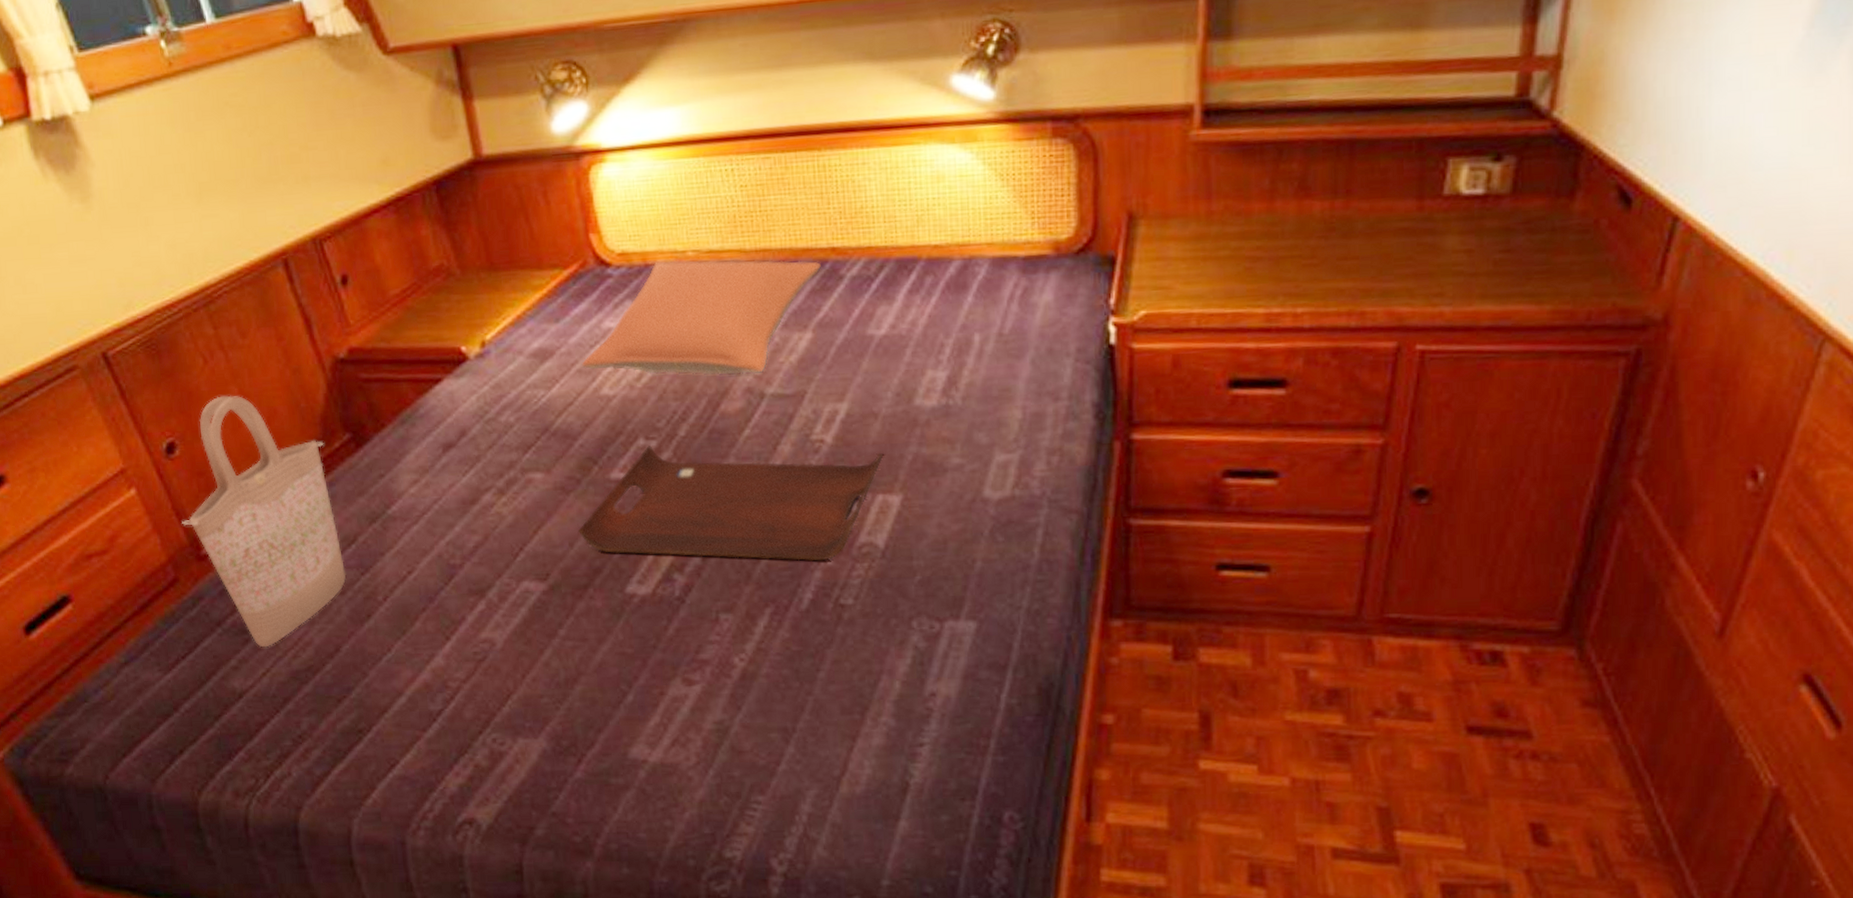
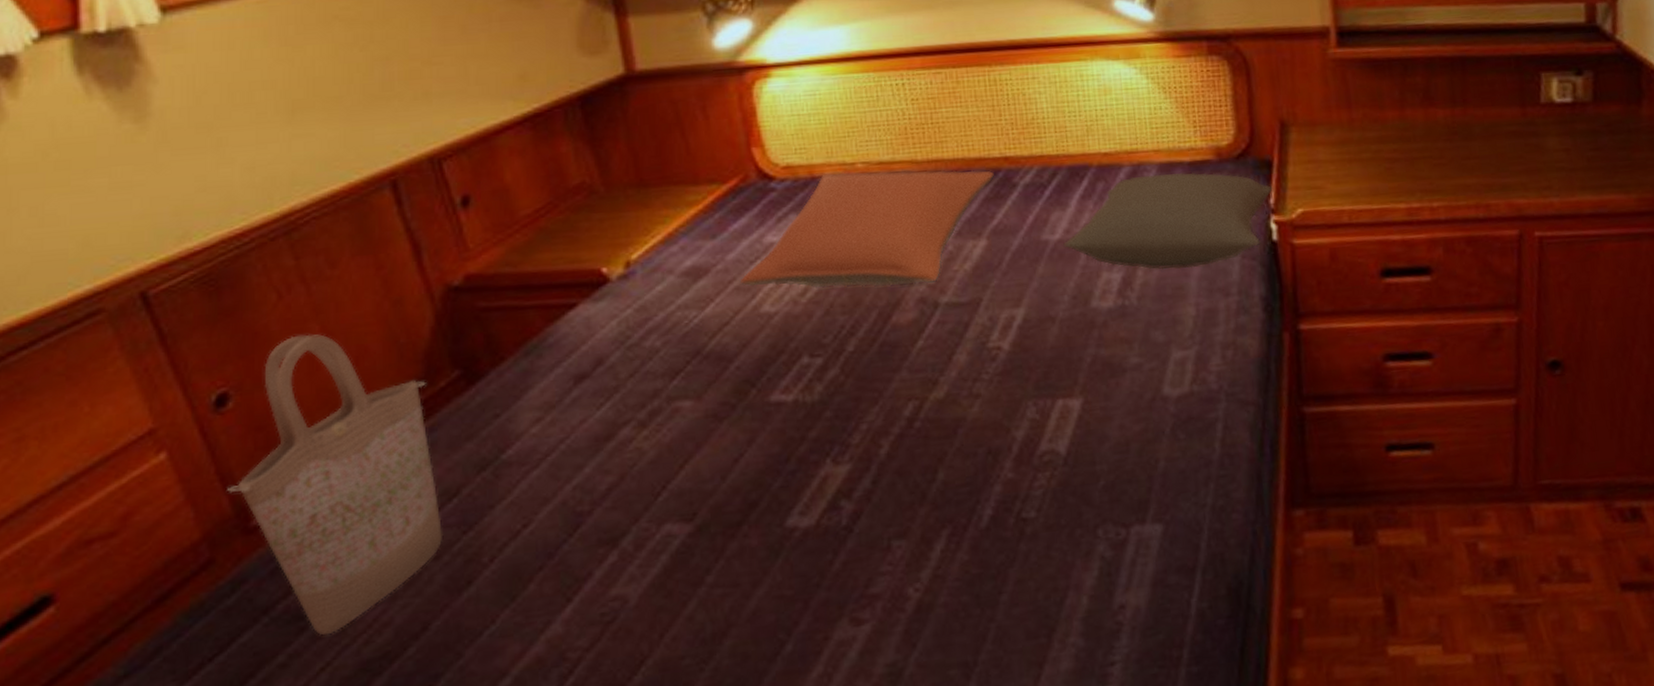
serving tray: present [579,446,884,562] -> none [732,355,1062,484]
pillow: none [889,267,1114,370] -> present [1063,172,1273,270]

